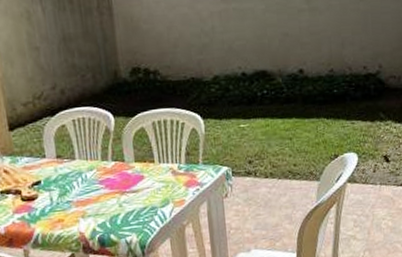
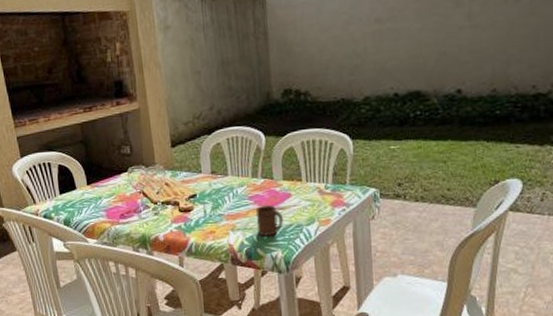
cup: none [107,188,137,222] -> present [255,205,283,237]

